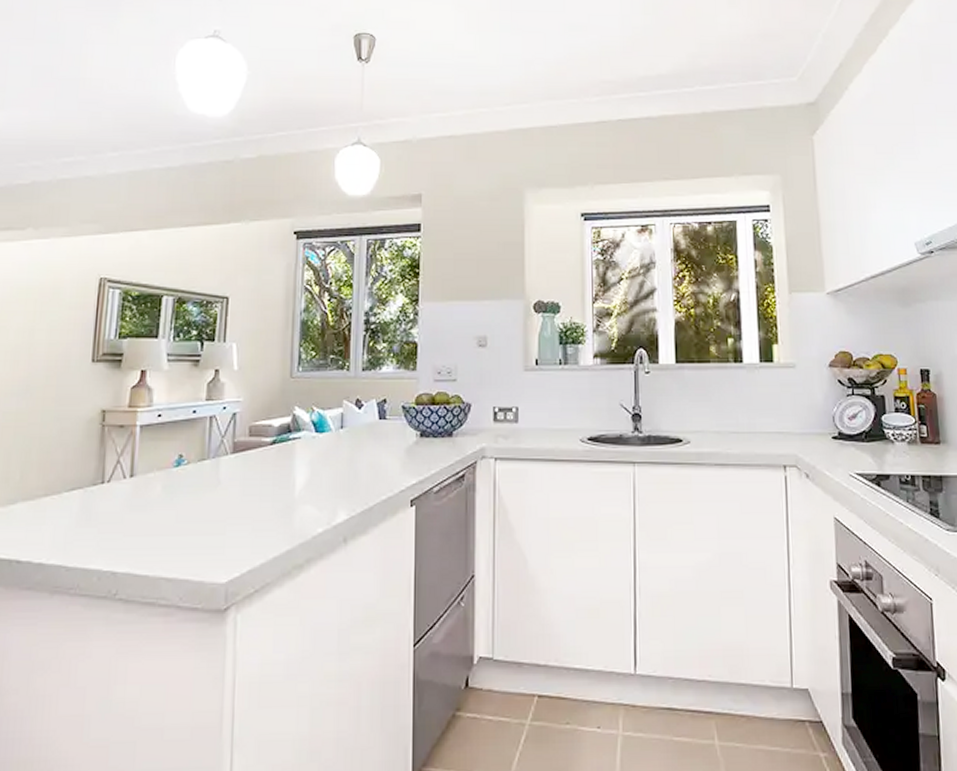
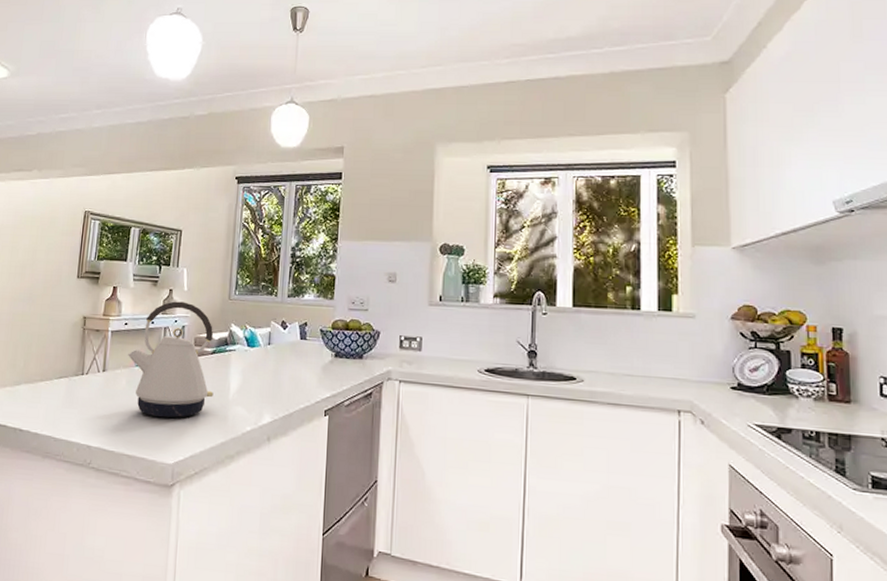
kettle: none [163,384,275,528] -> present [128,301,214,419]

